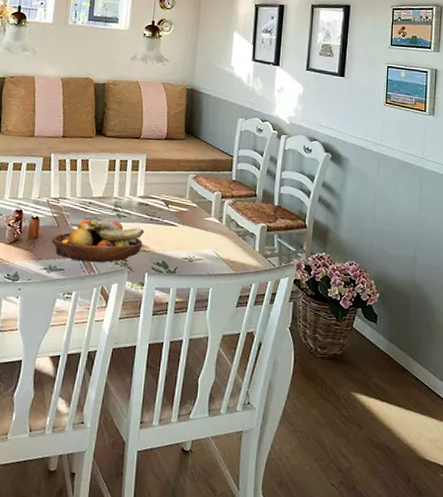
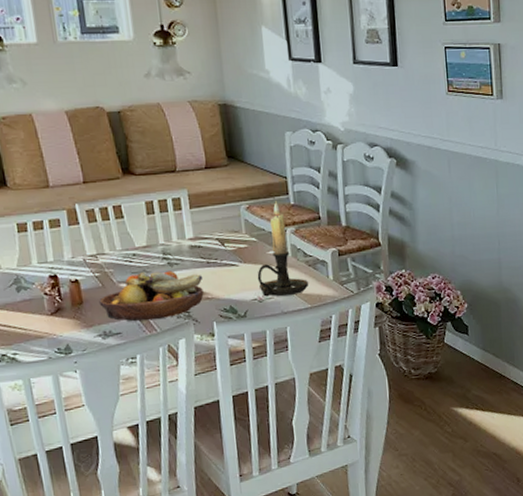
candle holder: none [191,175,236,260] -> present [257,201,308,297]

